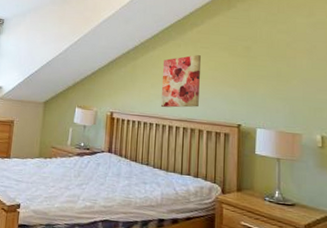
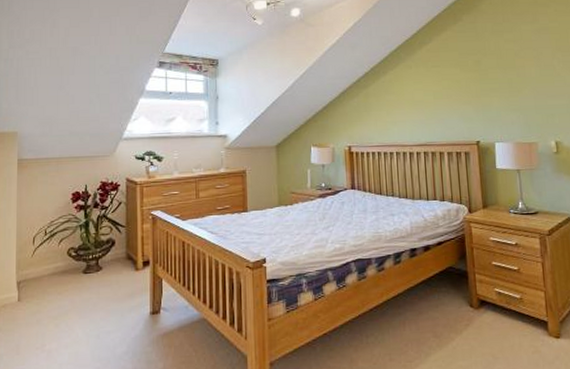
wall art: present [160,55,201,108] -> none [395,75,437,135]

